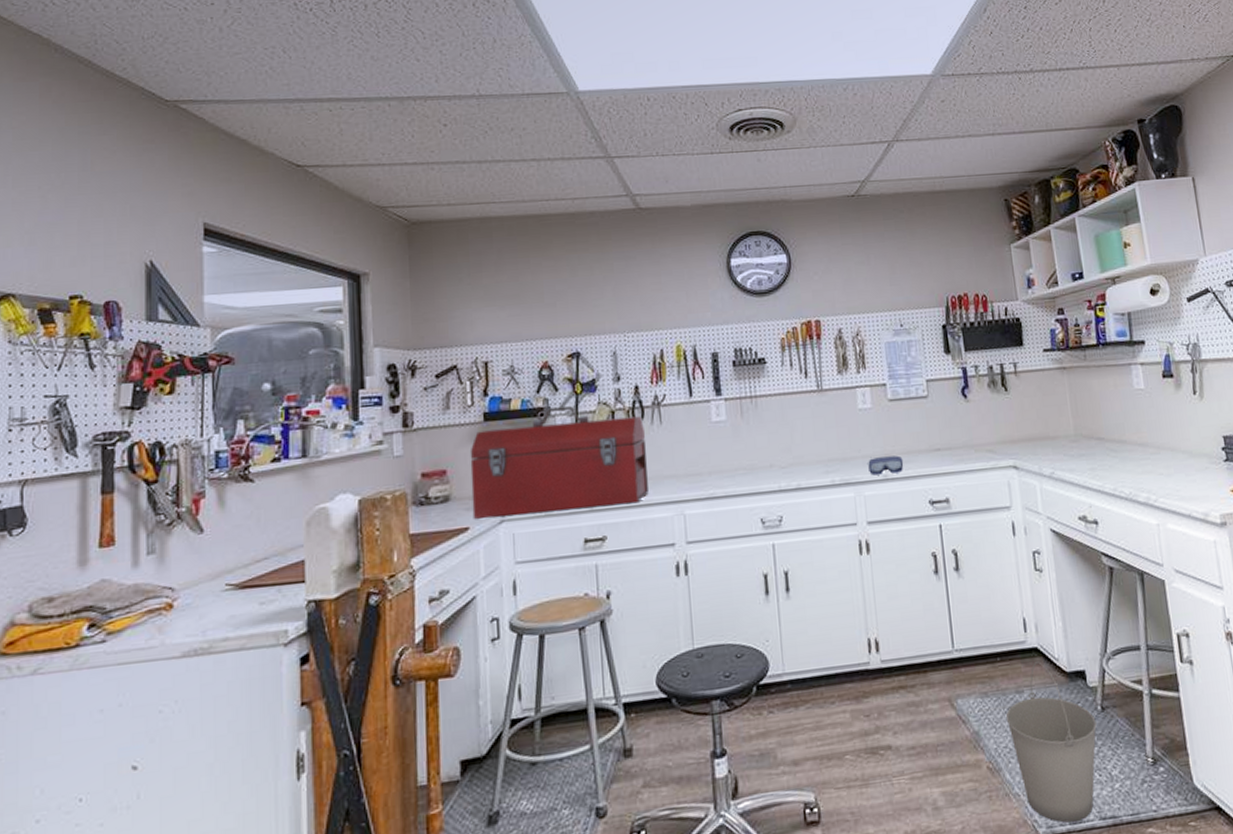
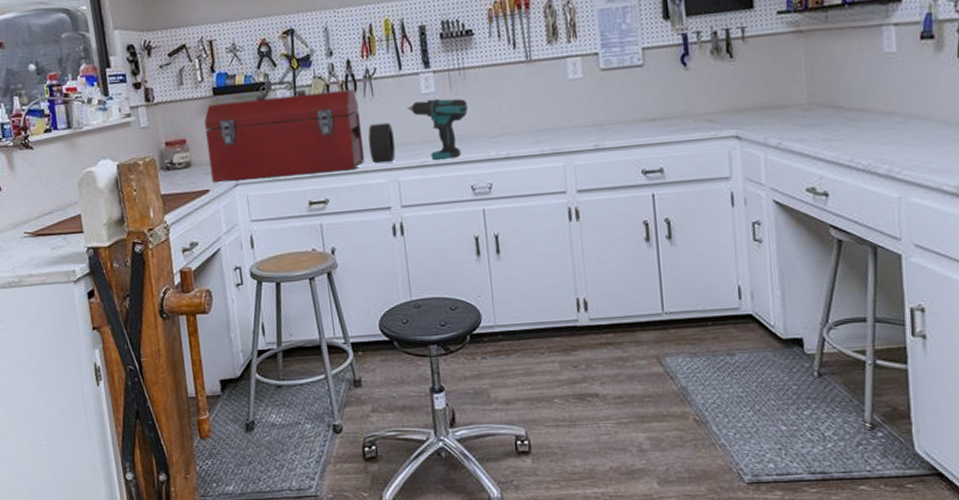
duct tape: none [654,451,683,496] -> present [368,122,396,164]
power drill: none [697,427,759,491] -> present [407,98,468,160]
goggles: present [867,455,904,476] -> none [577,125,616,146]
bucket: present [1006,661,1097,823] -> none [716,327,812,474]

